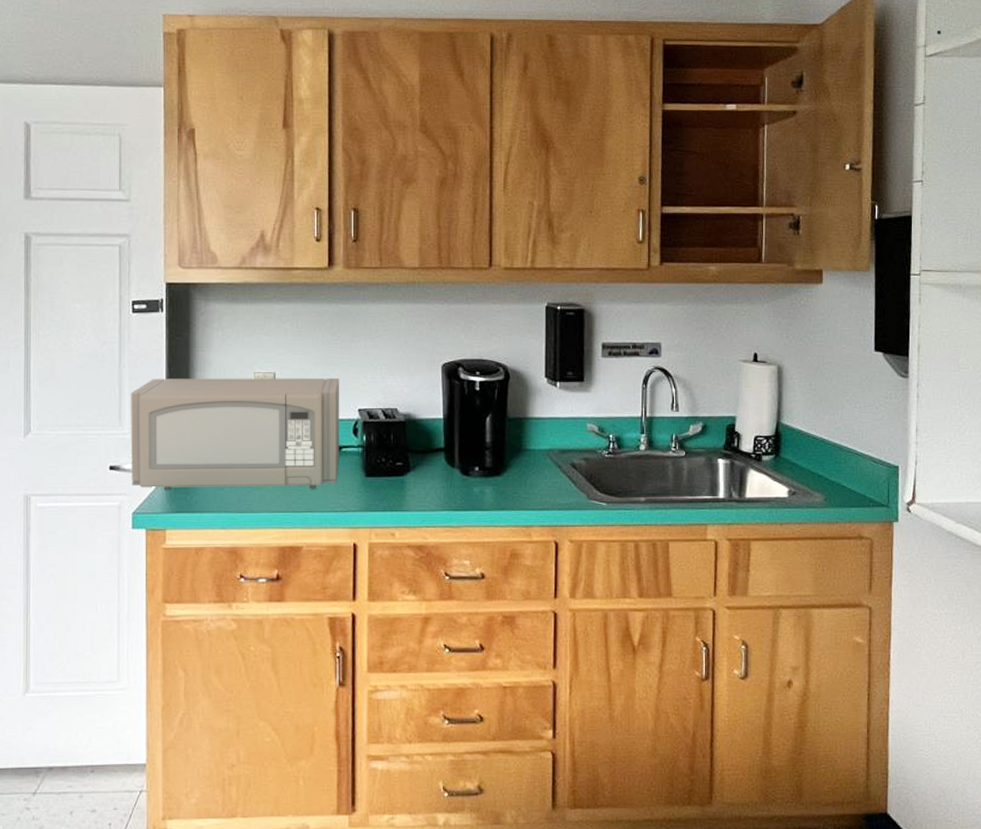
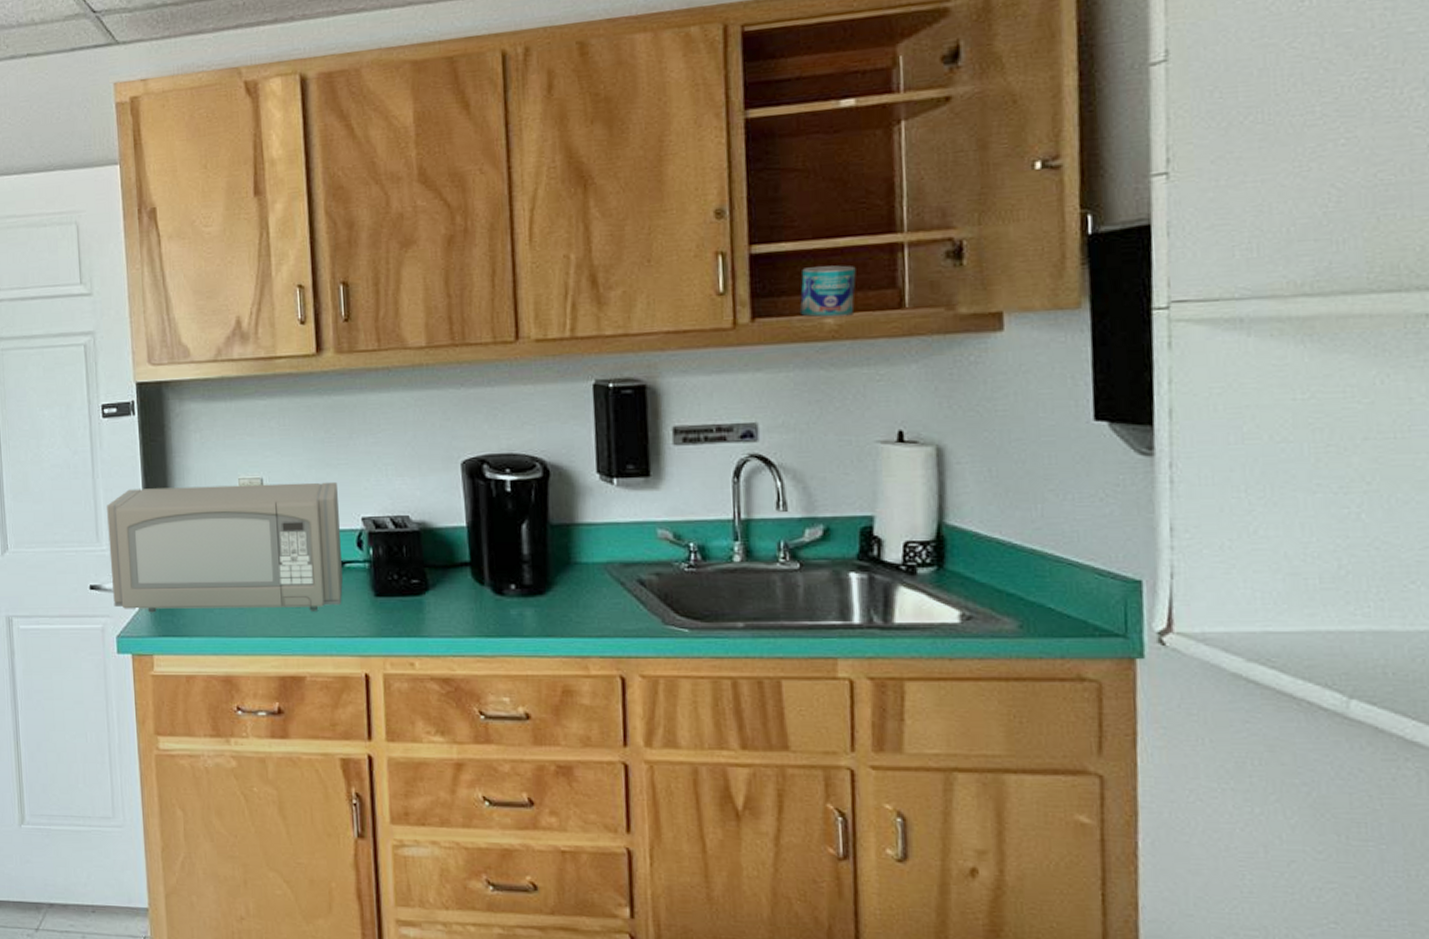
can: none [693,227,732,265] -> present [799,265,856,318]

